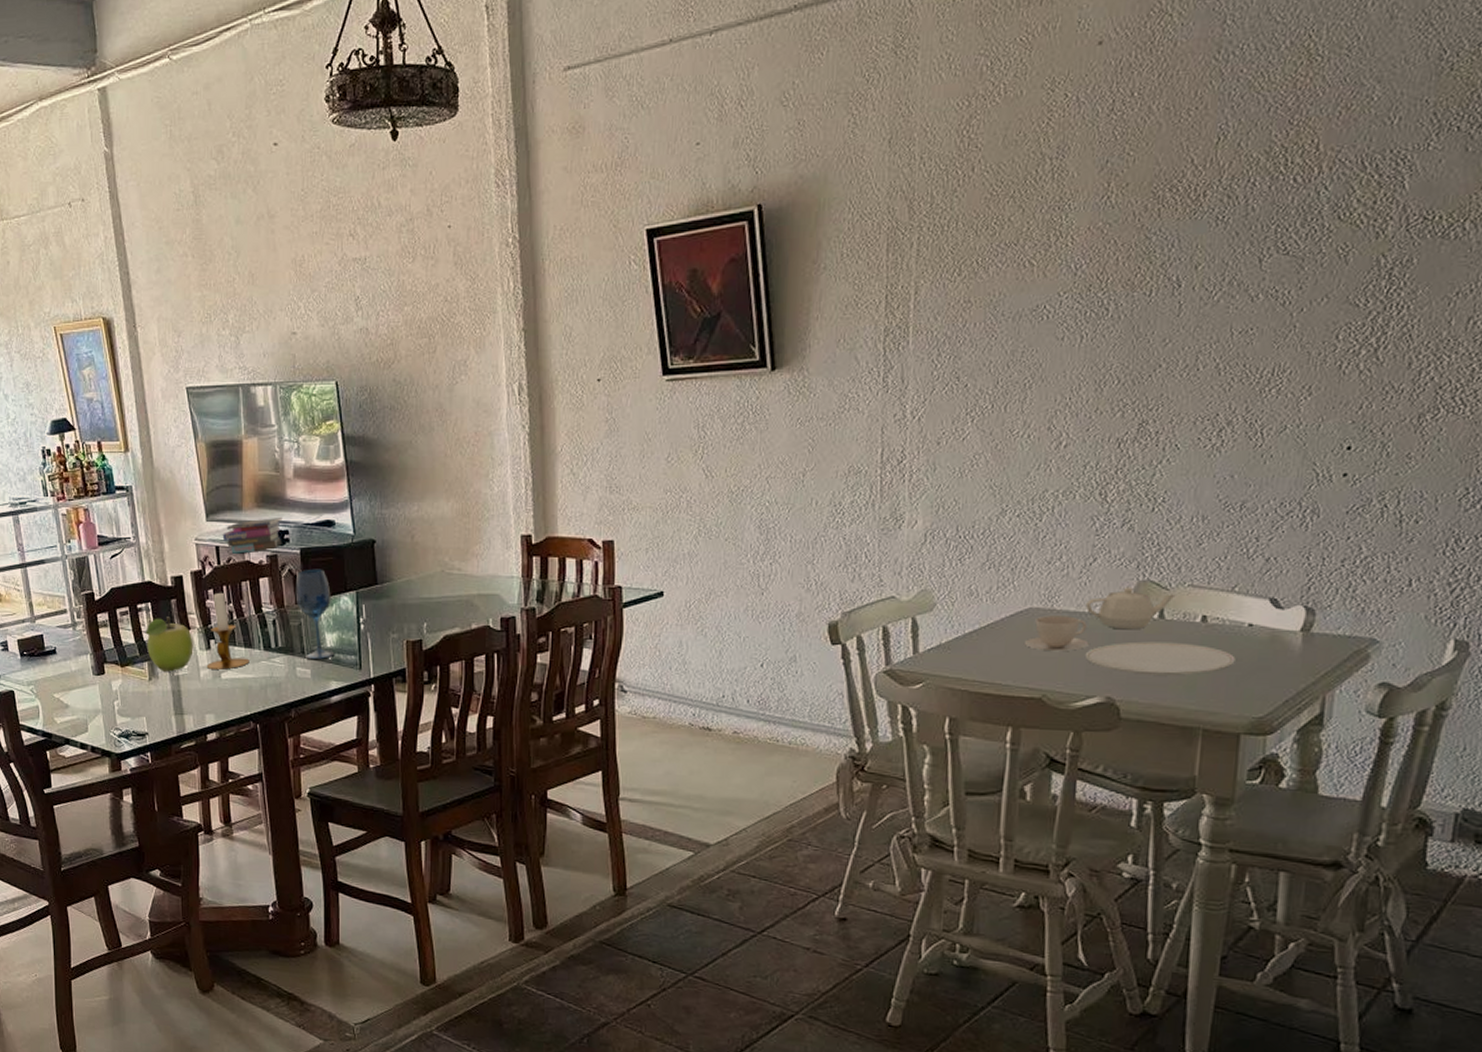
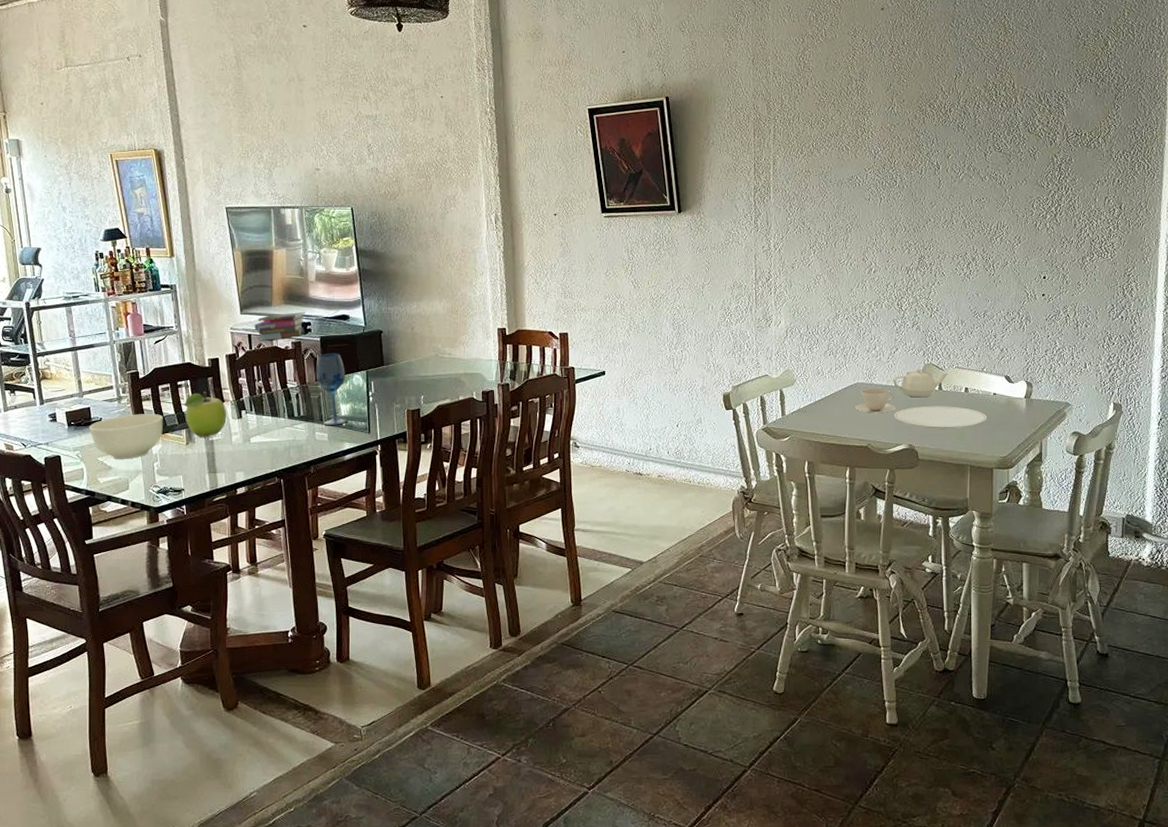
bowl: none [43,643,123,696] -> present [89,414,163,459]
candlestick: present [206,592,250,670] -> none [238,371,276,435]

